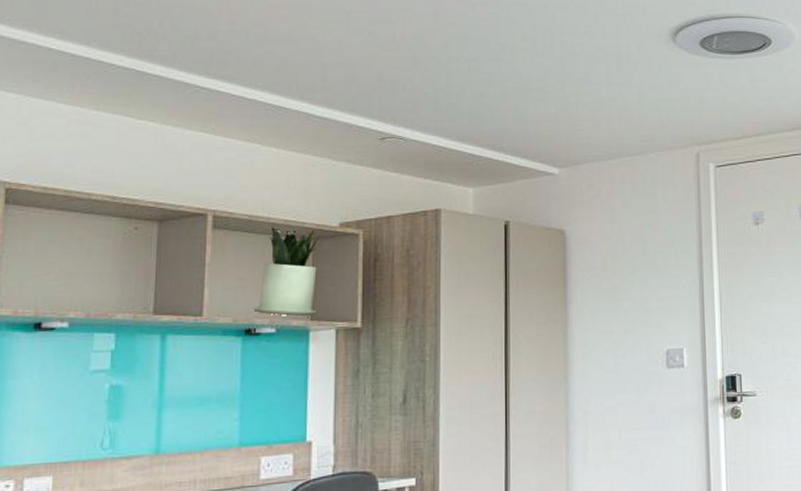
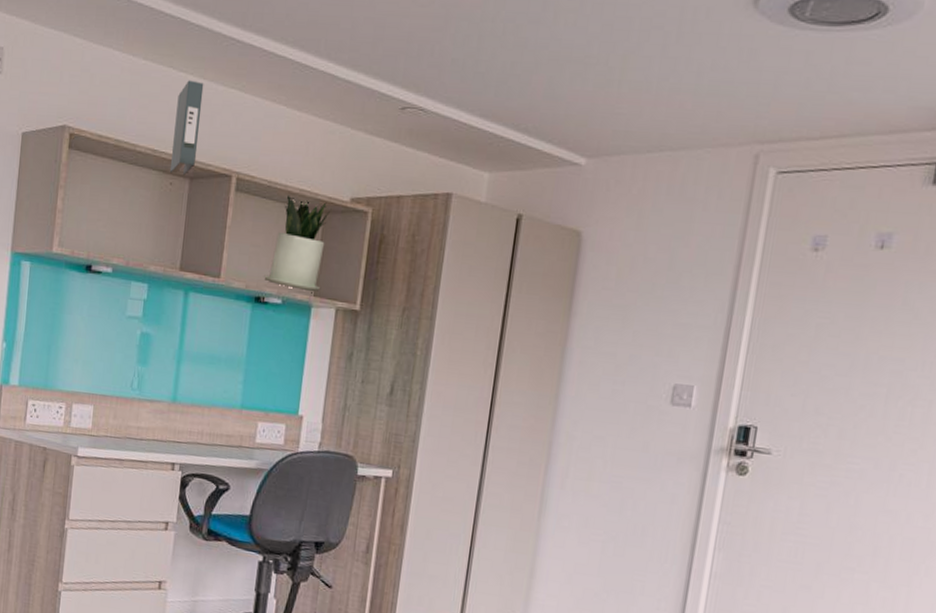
binder: none [133,127,168,219] -> present [169,80,204,176]

